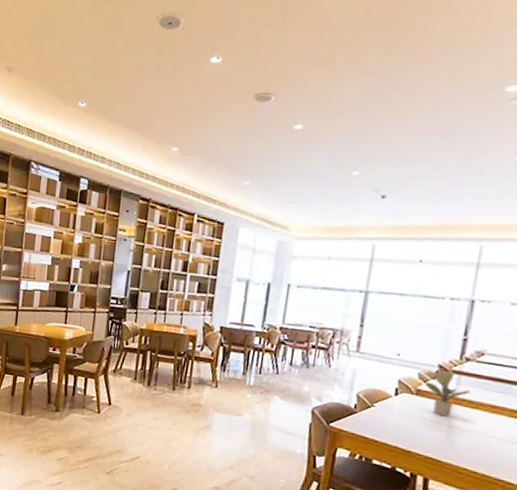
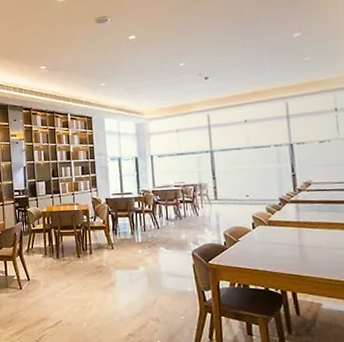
potted plant: present [425,370,471,417] -> none [273,201,309,239]

